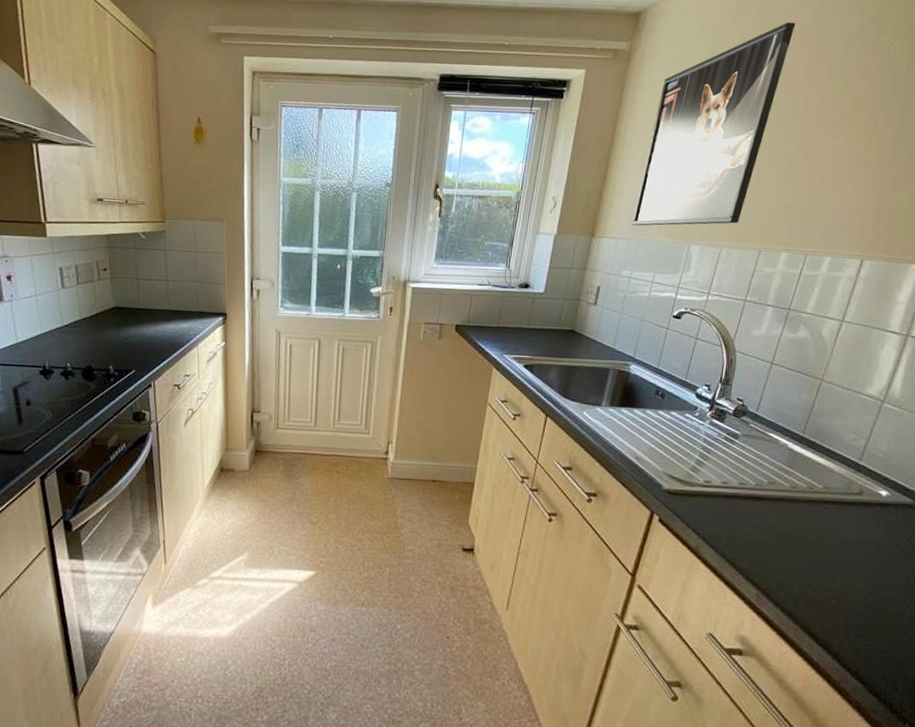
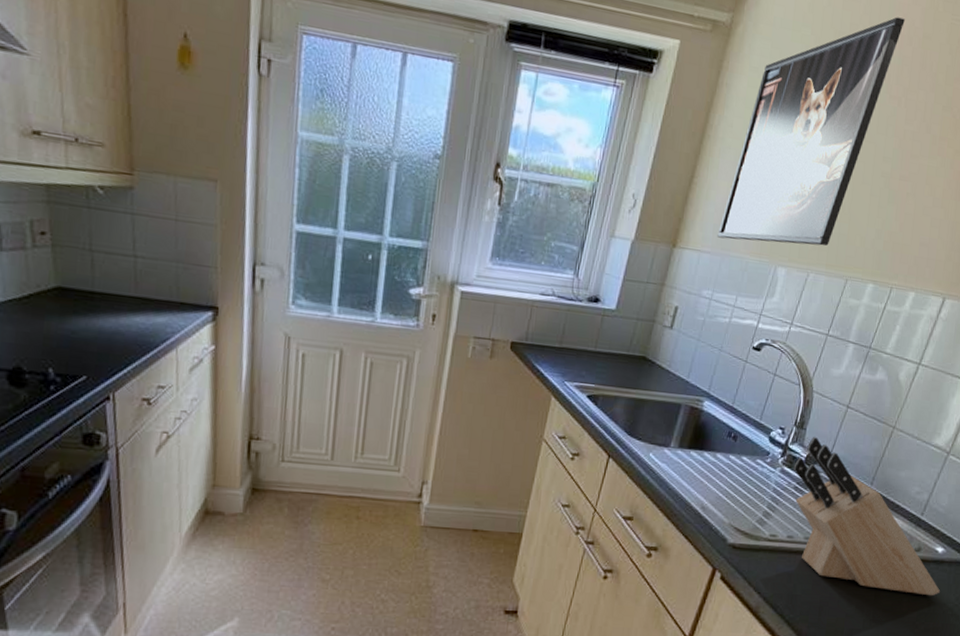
knife block: none [722,391,888,538] -> present [793,436,940,596]

